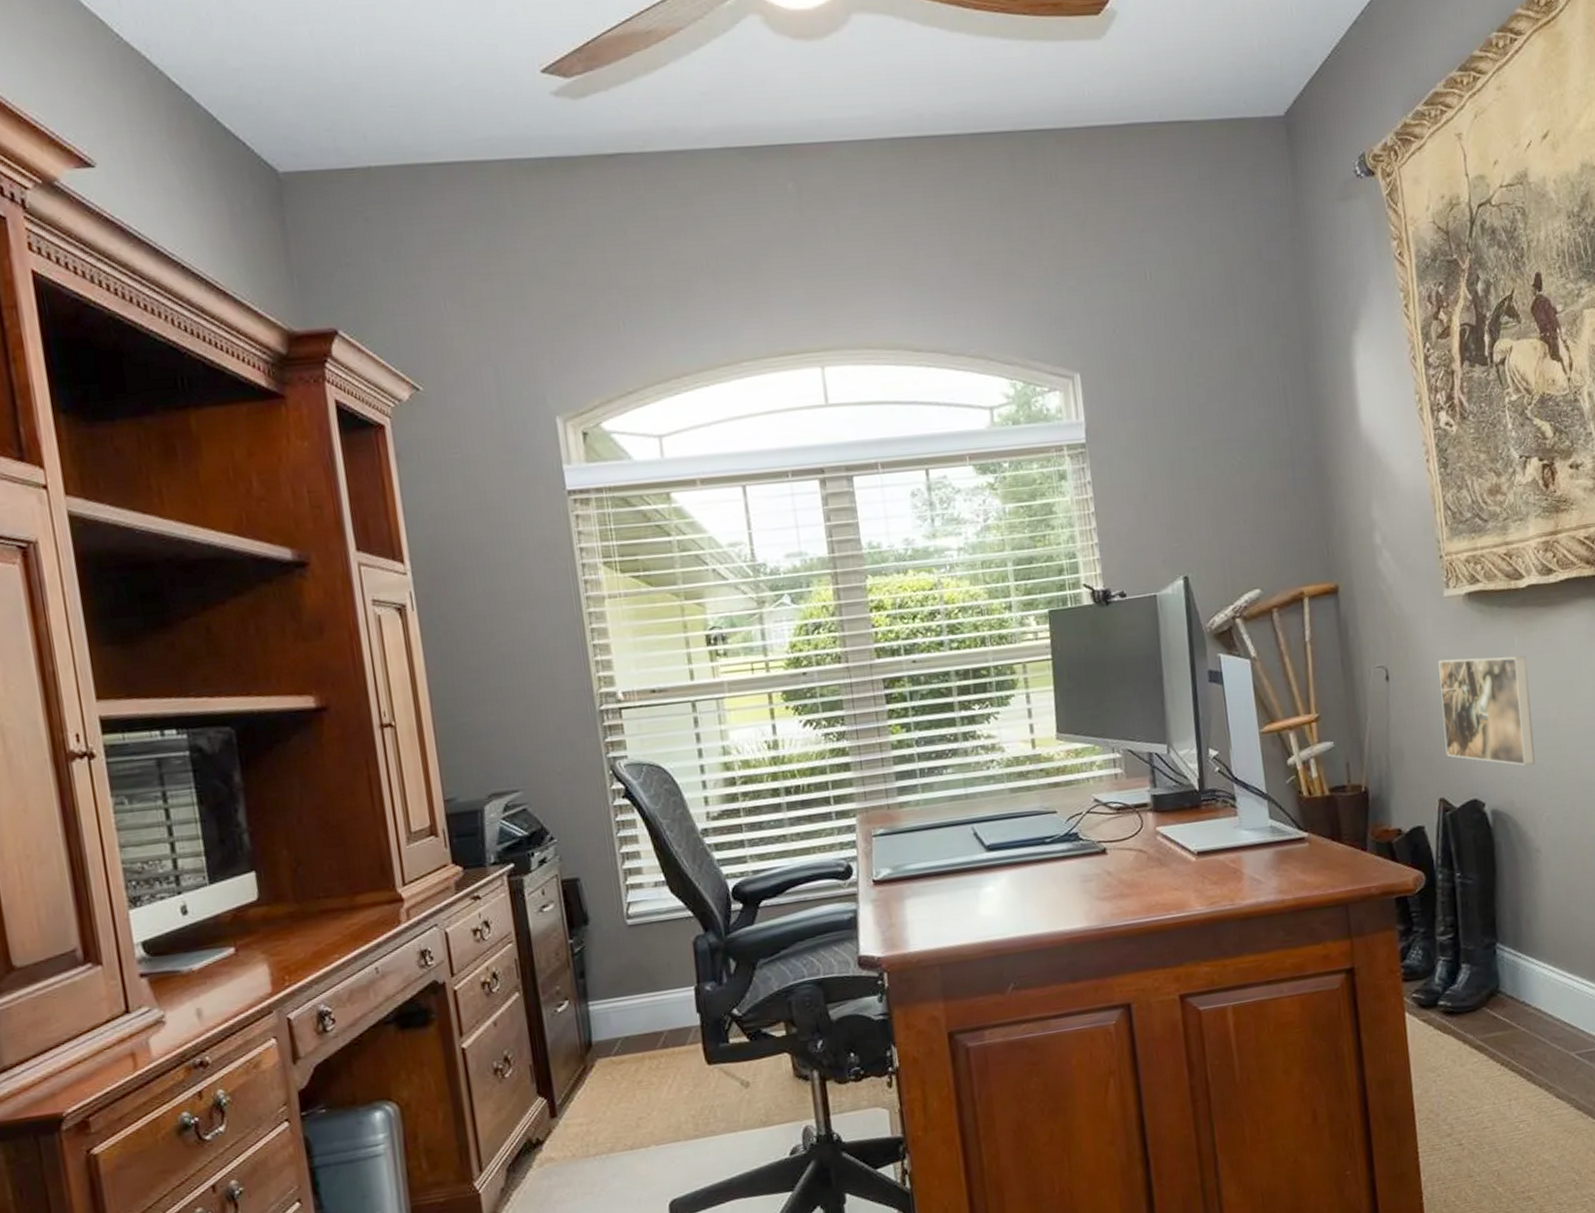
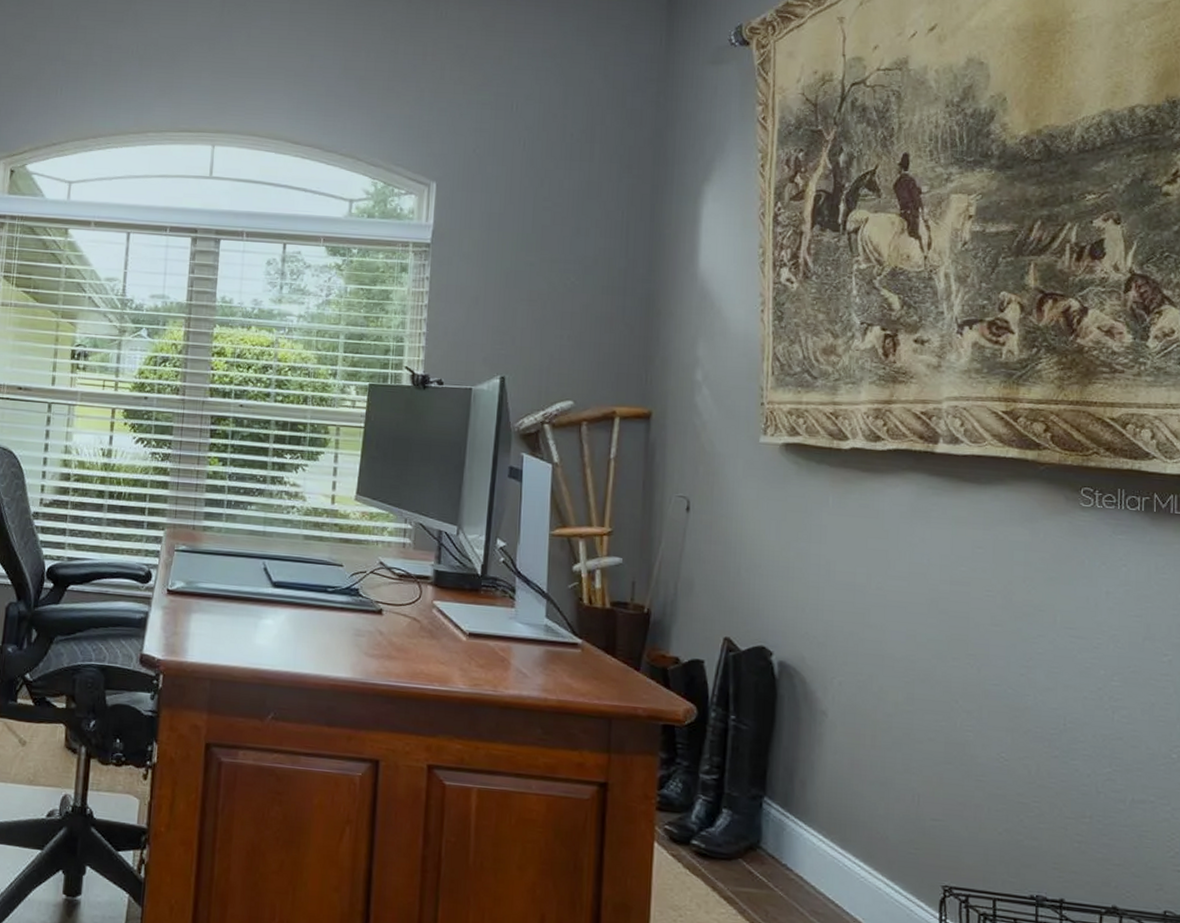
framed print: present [1438,656,1535,766] -> none [738,502,839,626]

